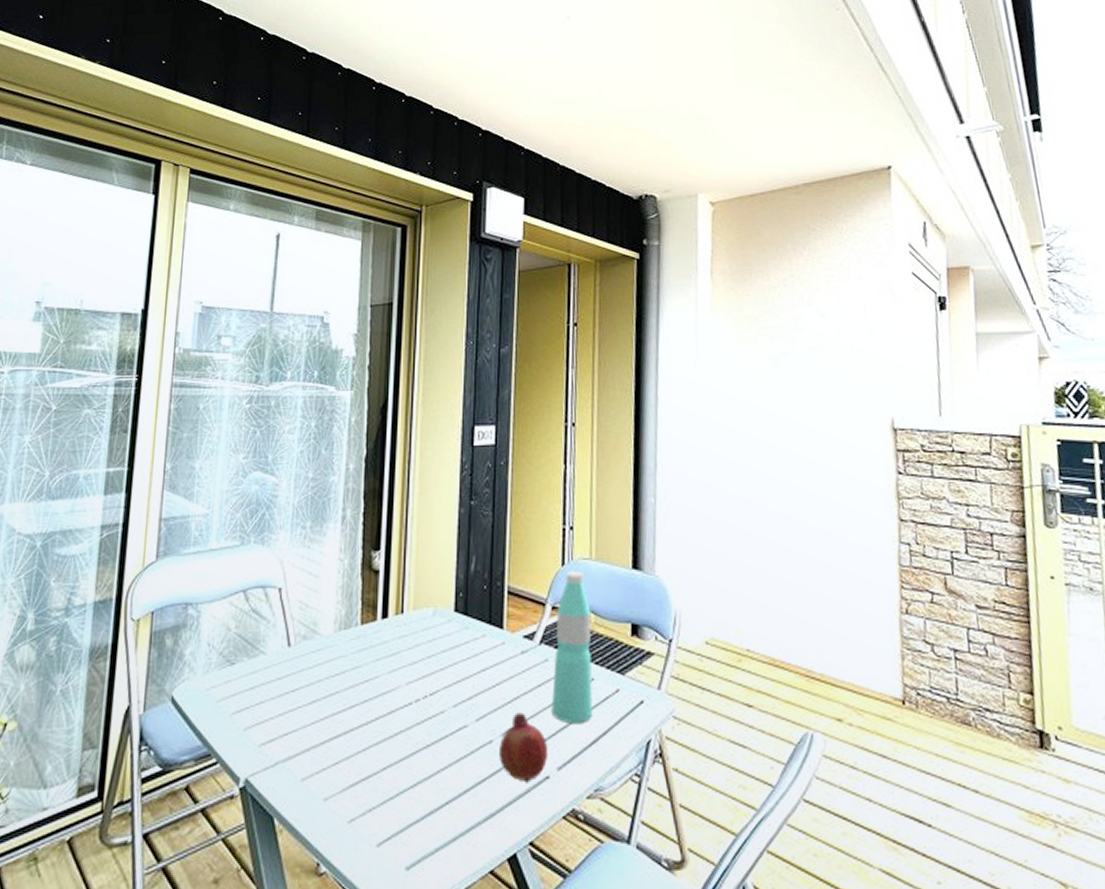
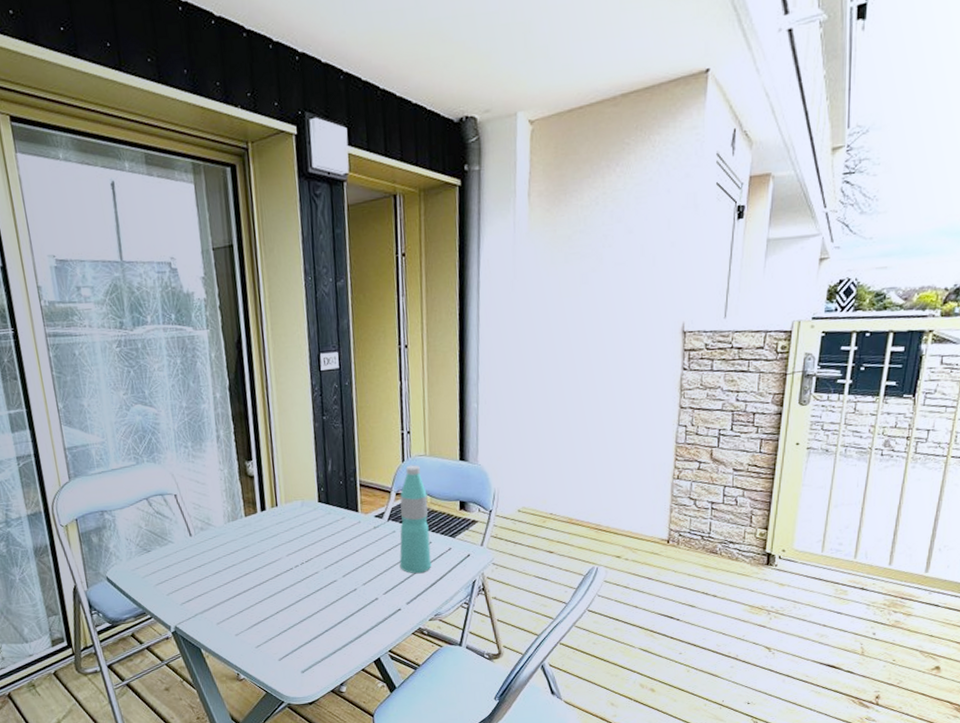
fruit: present [499,712,549,783] -> none [362,569,399,614]

